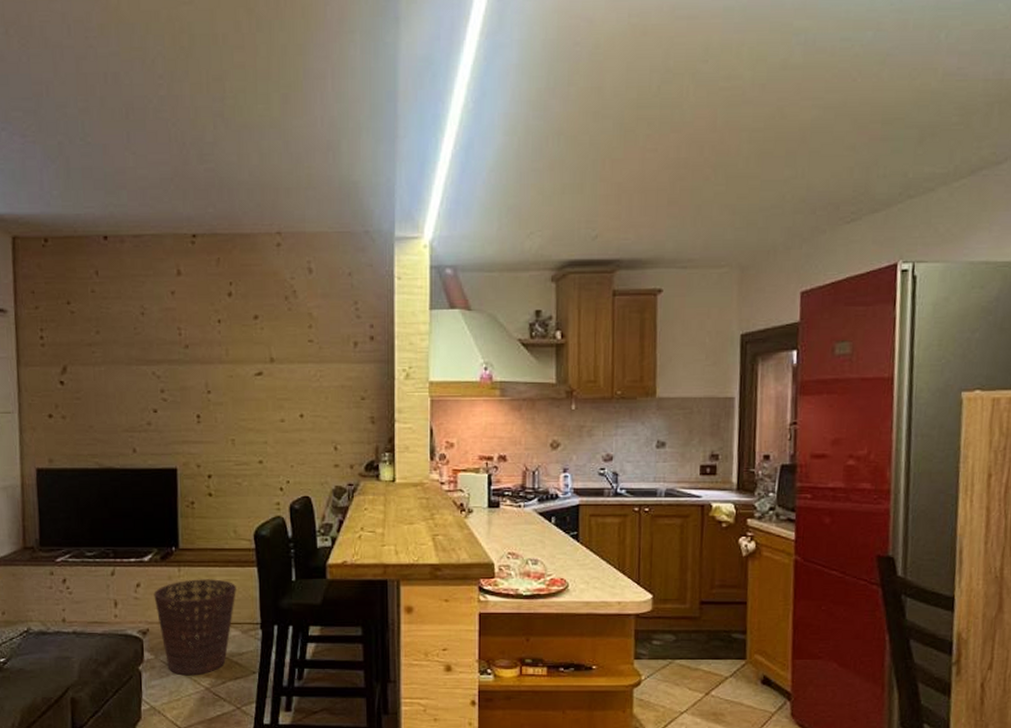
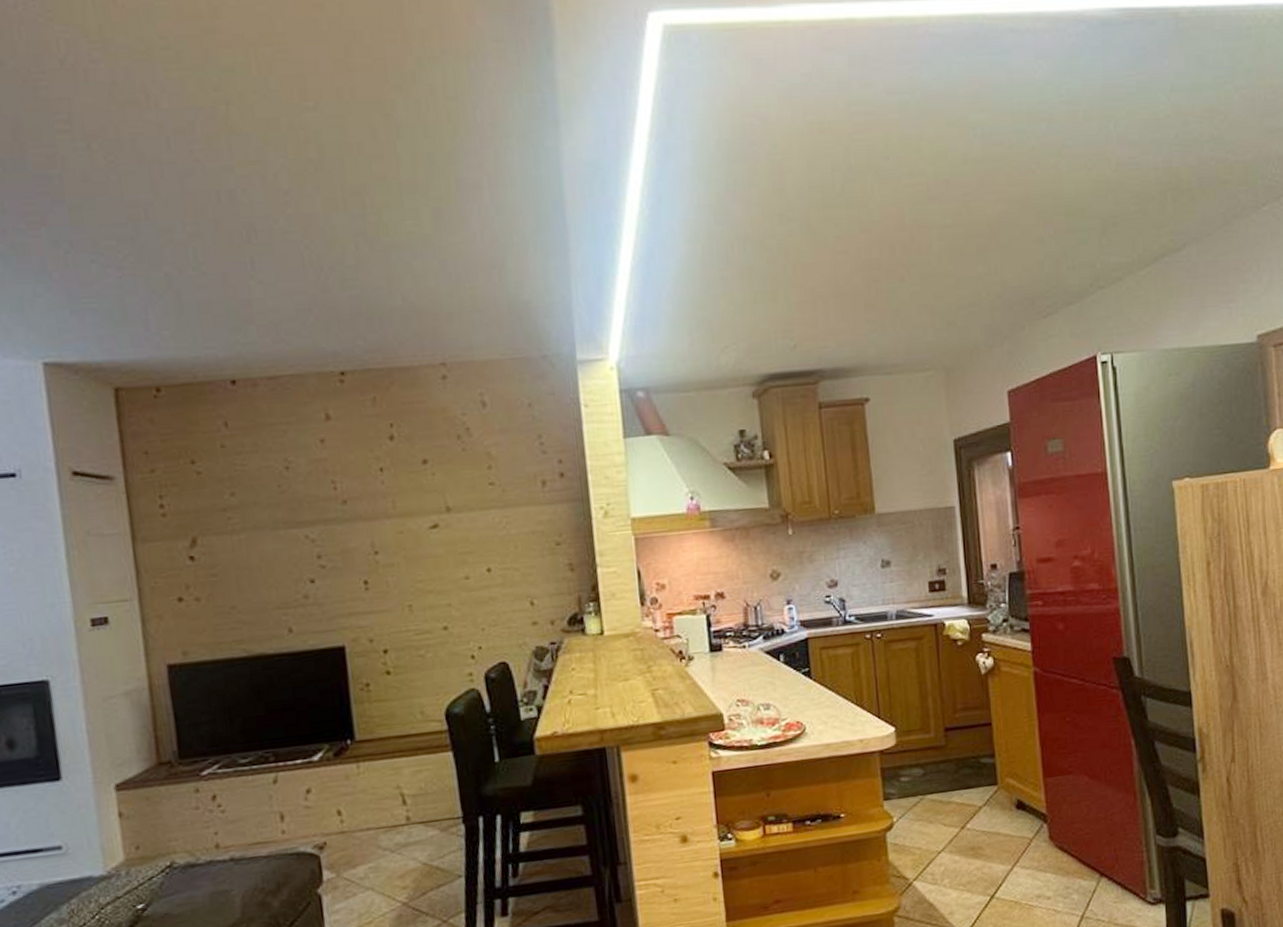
basket: present [154,579,236,676] -> none [328,771,430,893]

